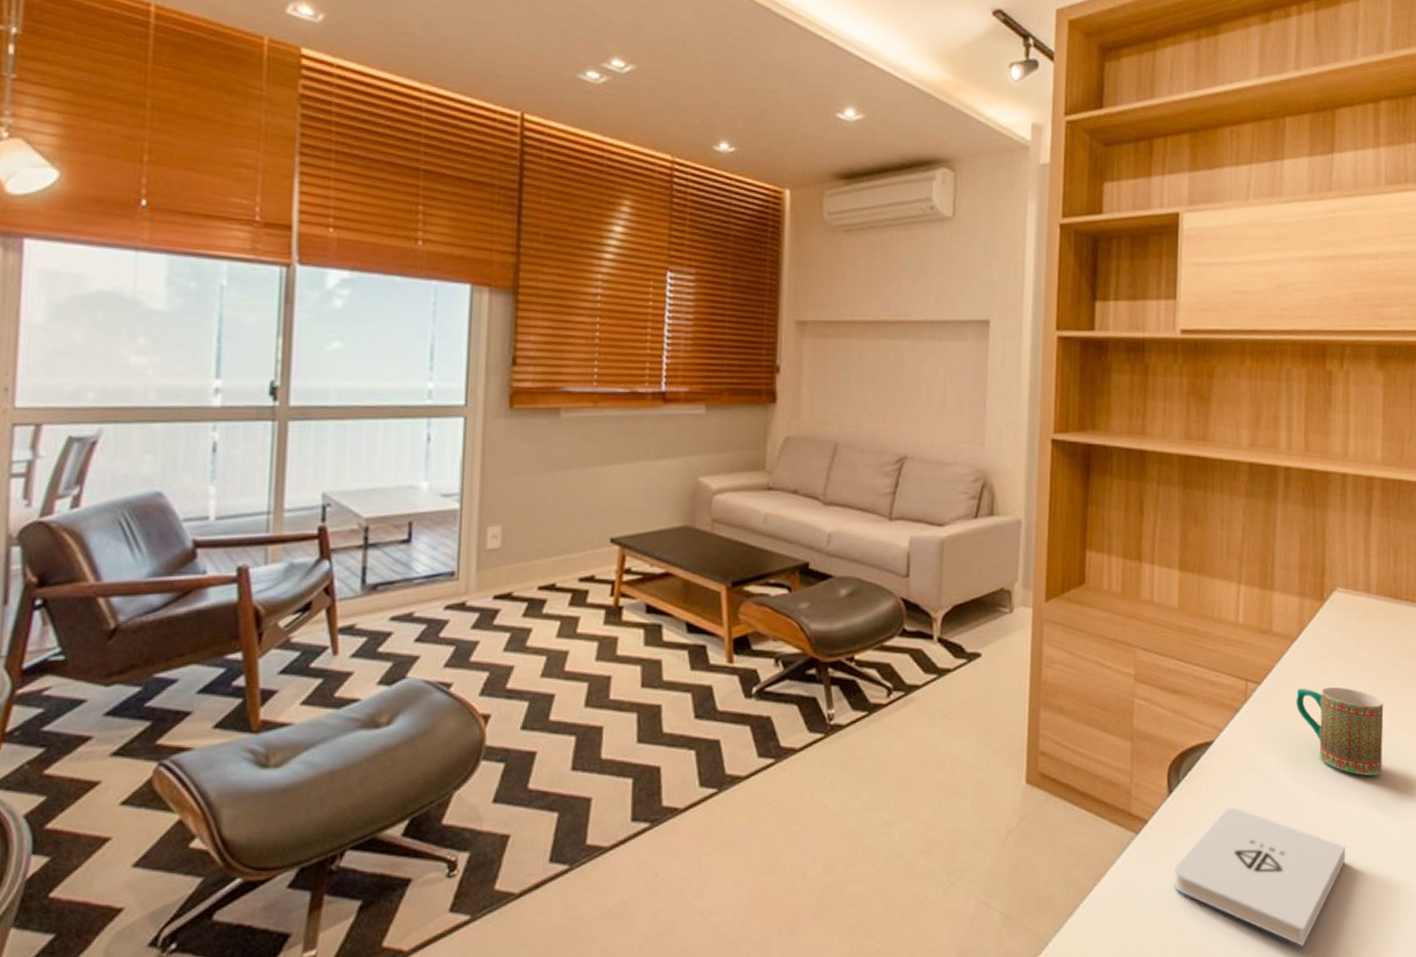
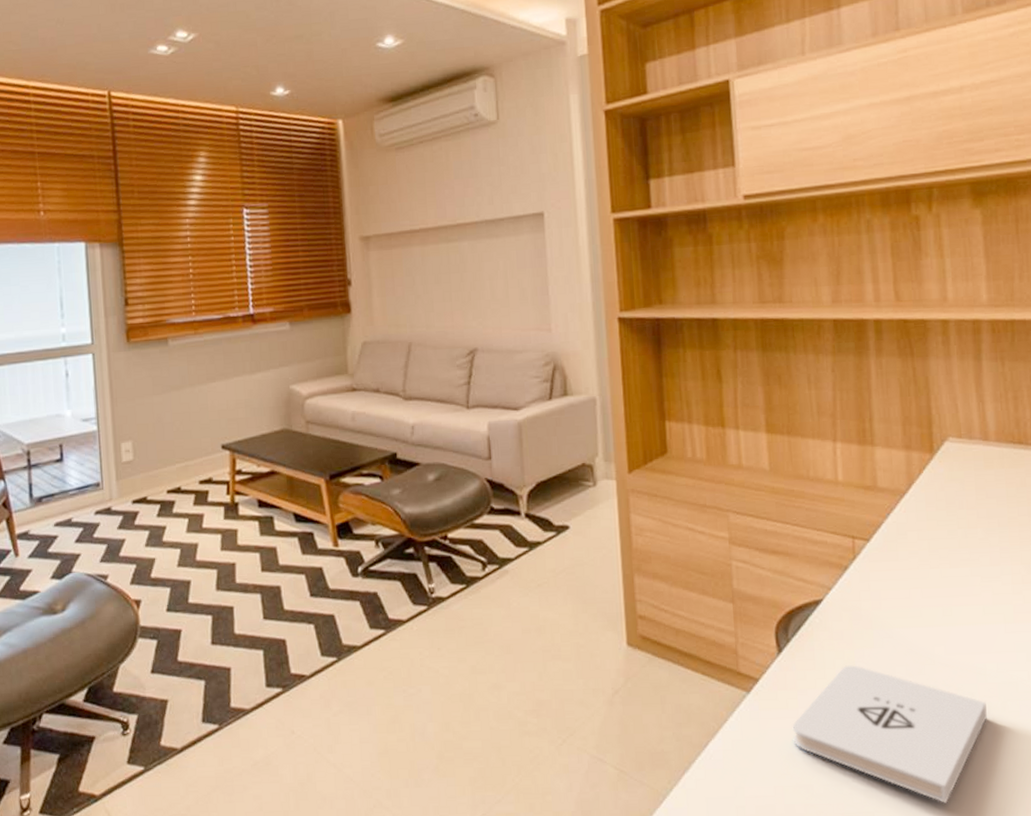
mug: present [1296,688,1384,775] -> none [912,540,1022,629]

